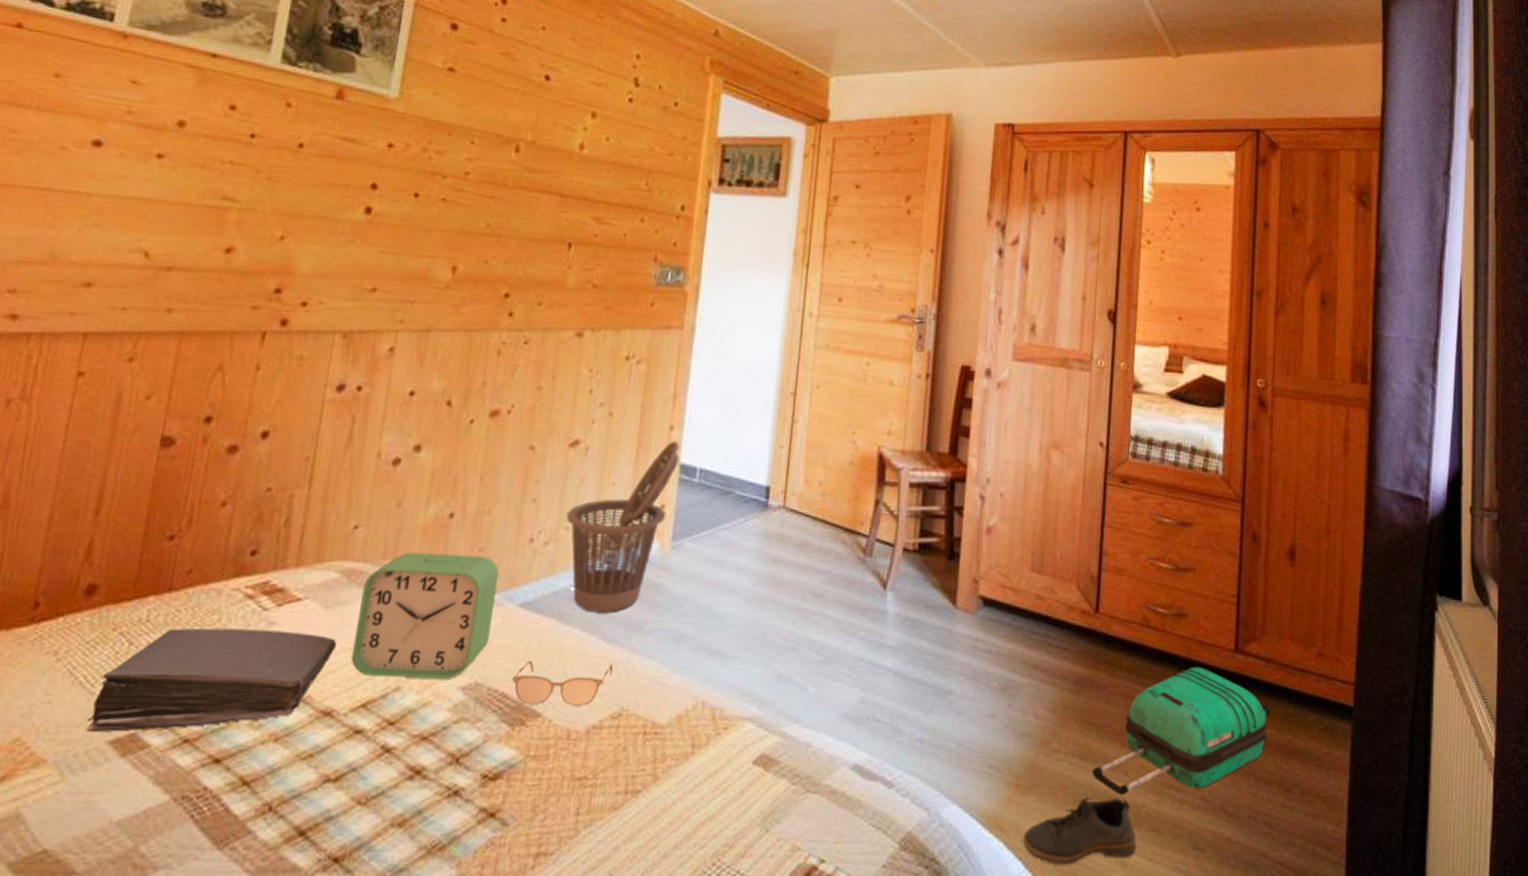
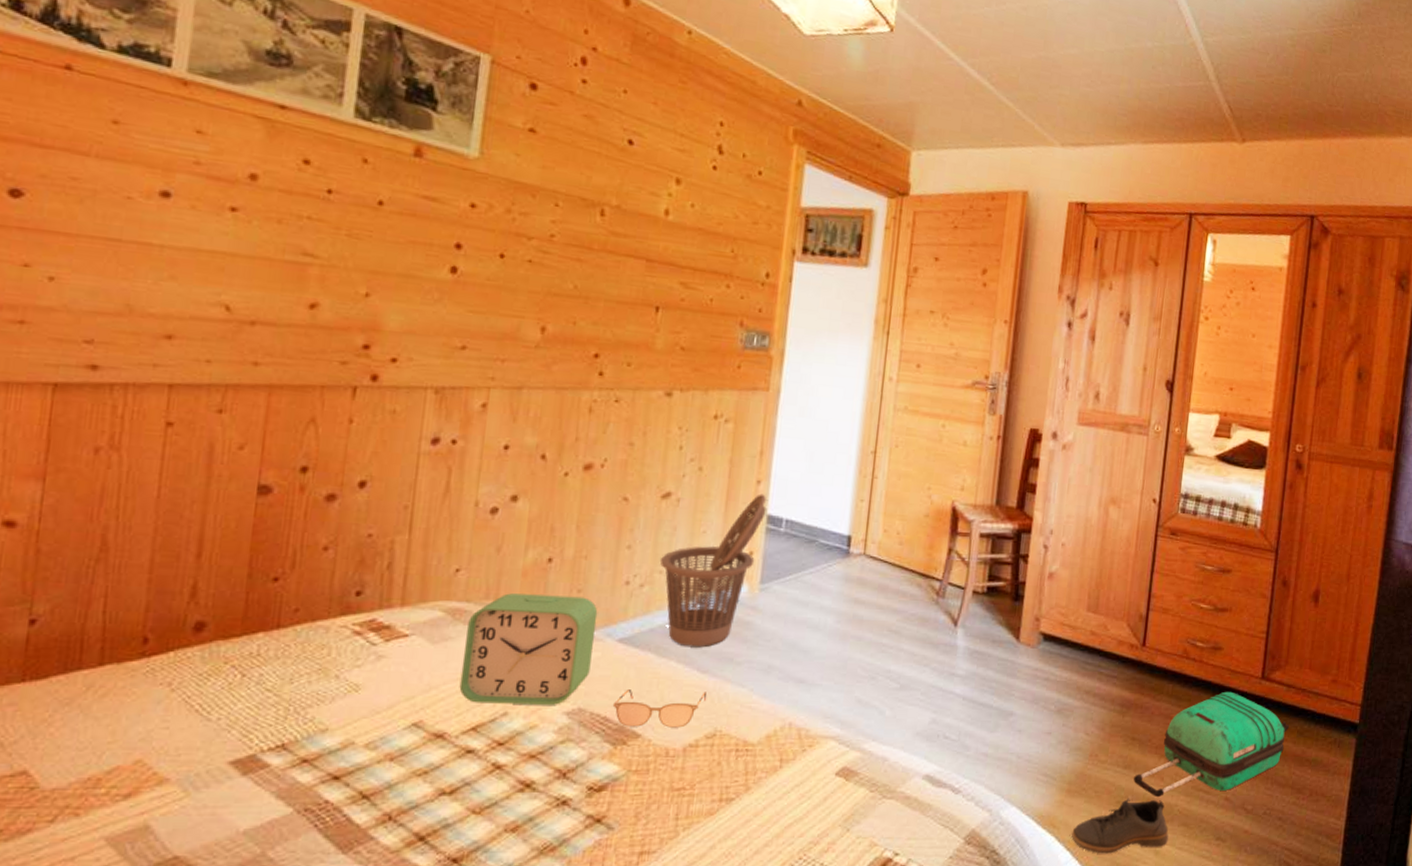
book: present [85,628,337,733] -> none [205,661,444,755]

